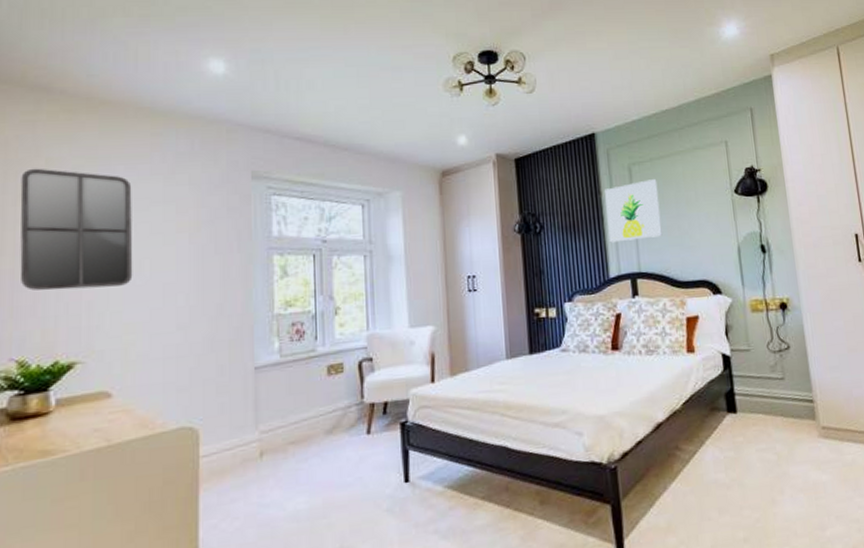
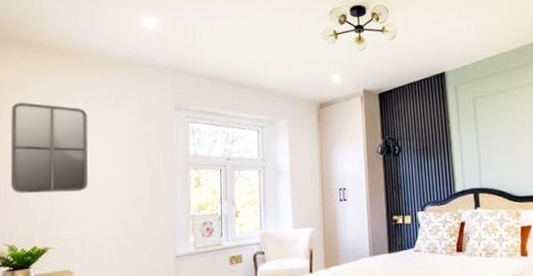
wall art: present [605,179,662,243] -> none [453,110,501,163]

